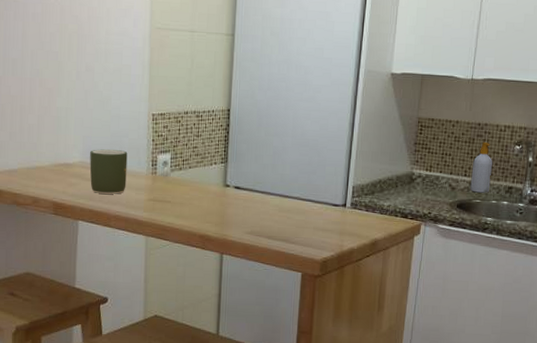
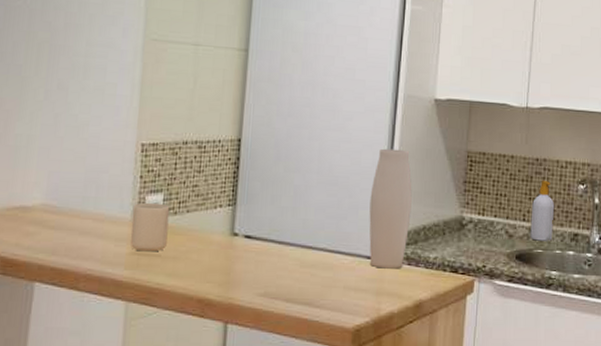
mug: present [90,149,128,194] -> none [54,188,107,247]
cup: none [147,160,176,199] -> present [130,202,170,252]
vase: none [334,116,371,214] -> present [369,148,412,269]

